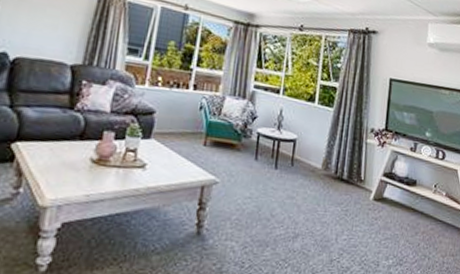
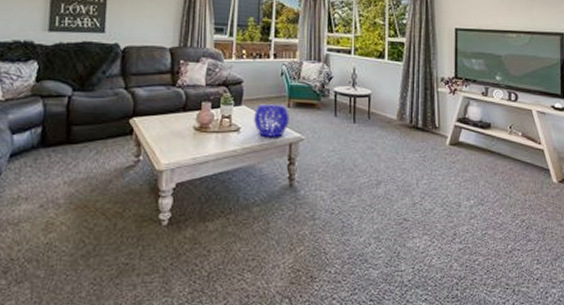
decorative bowl: none [162,138,205,178] -> present [253,103,289,138]

